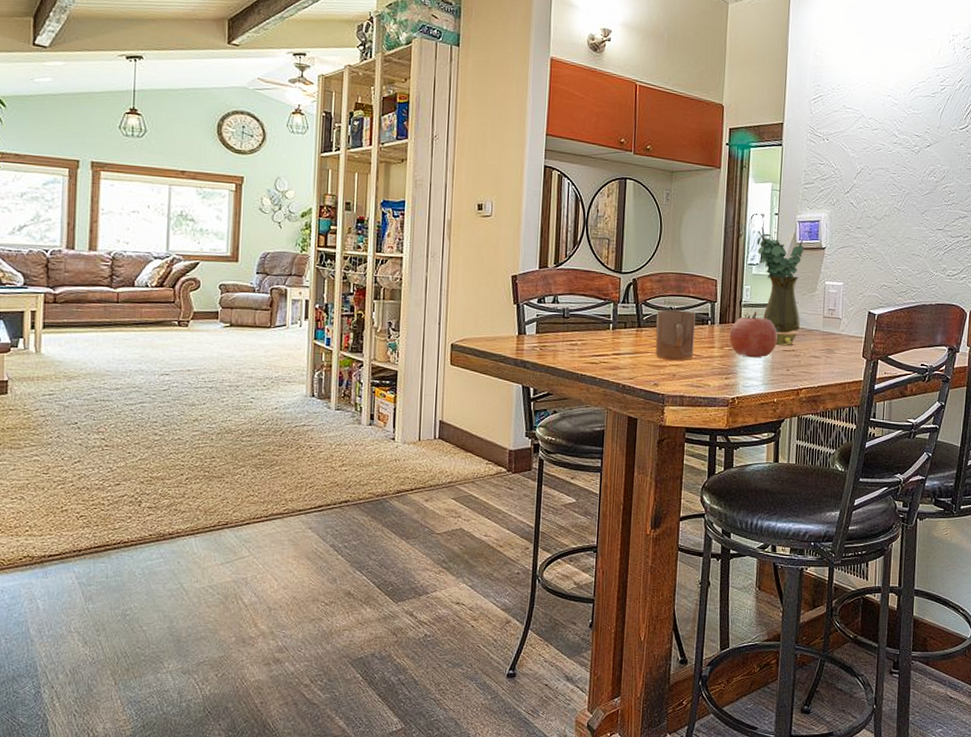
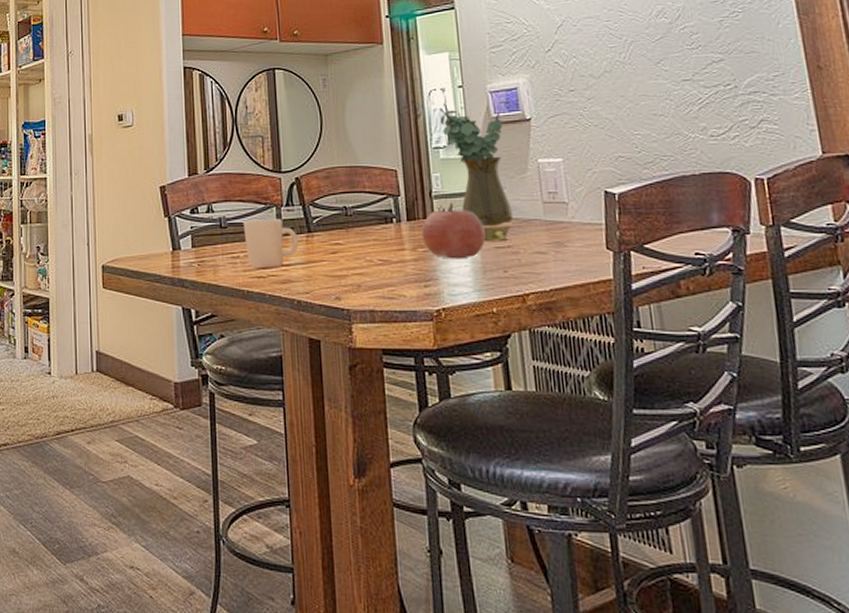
mug: none [583,312,629,356] -> present [243,219,298,268]
cup: present [655,309,695,360] -> none [329,209,381,267]

